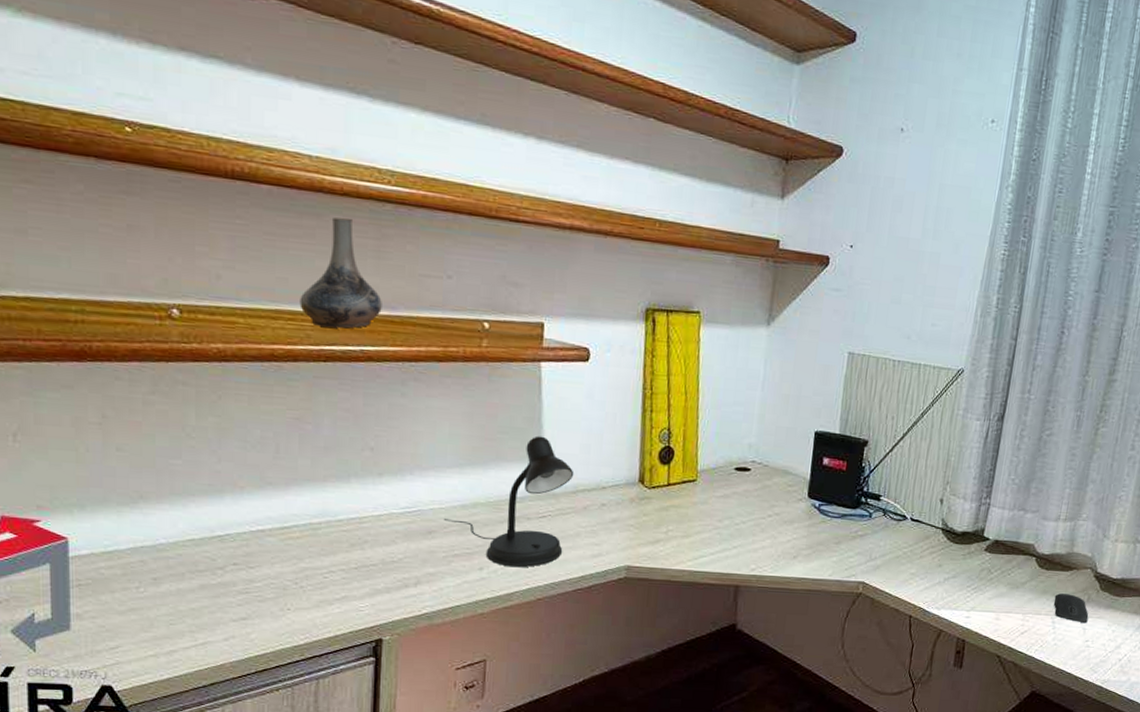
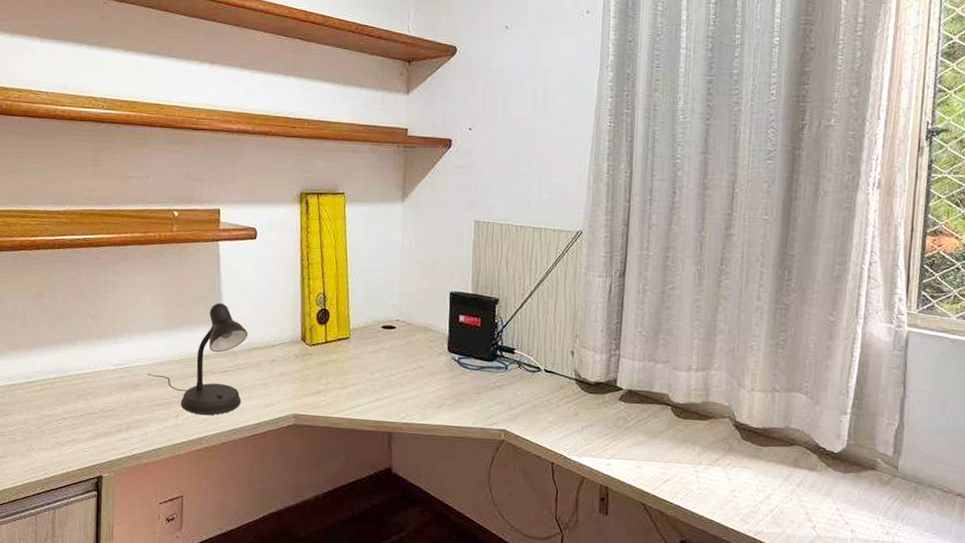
decorative vase: present [299,217,382,329] -> none [40,137,99,222]
computer mouse: present [1053,593,1089,624] -> none [694,442,733,473]

